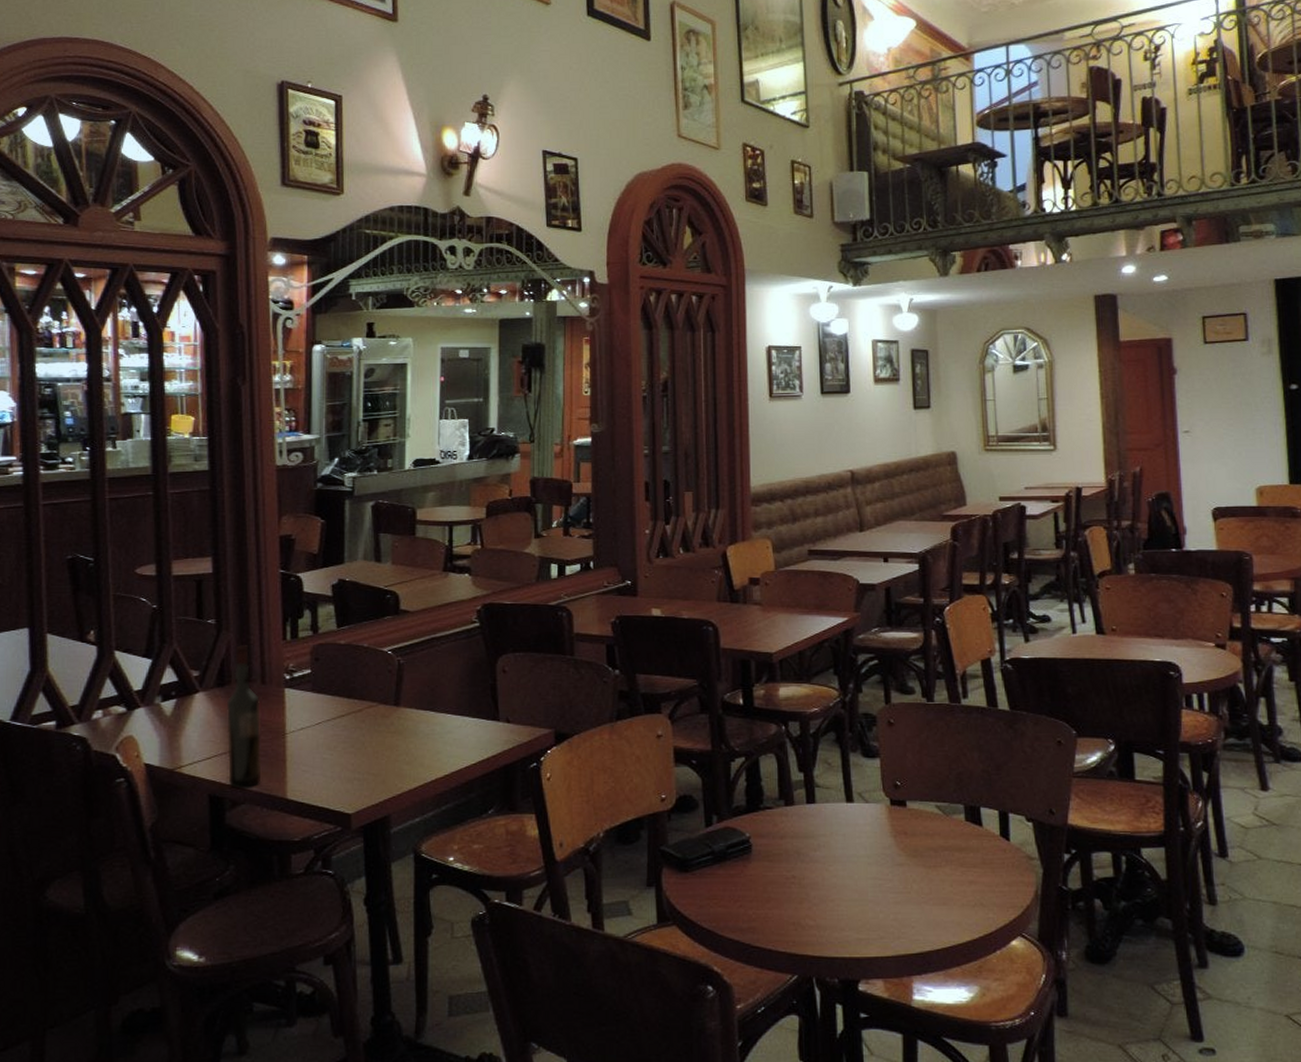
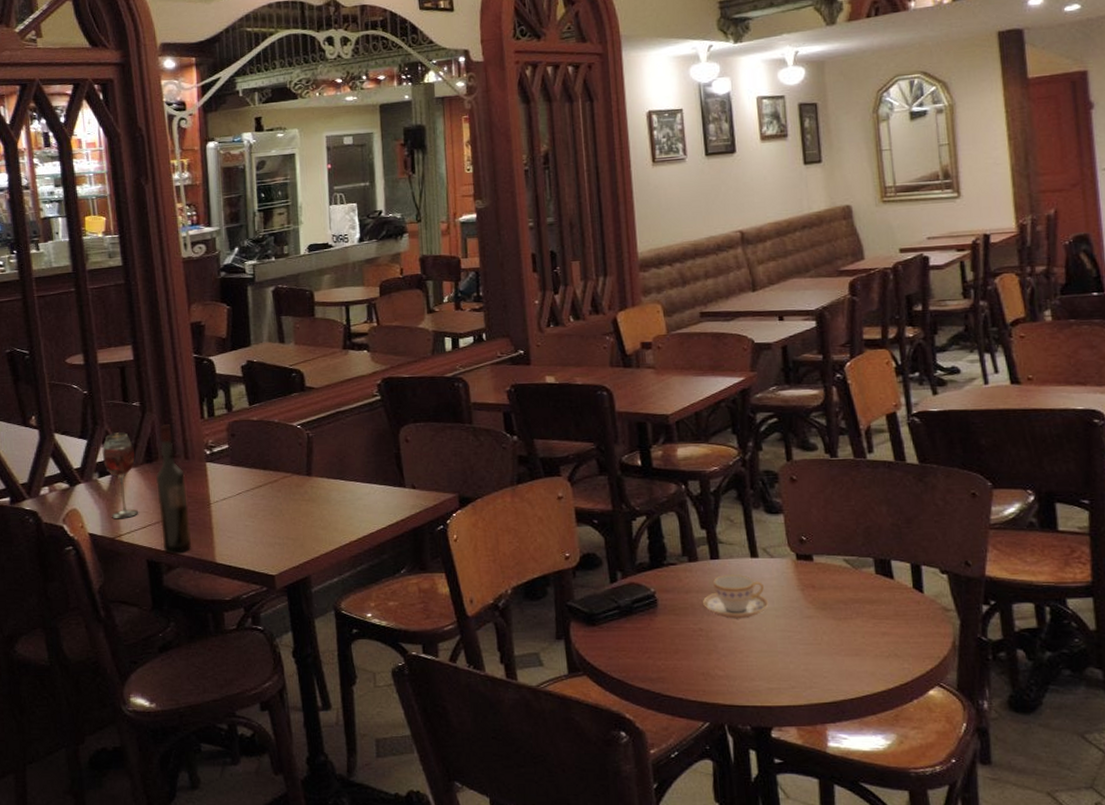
wineglass: none [168,652,205,749] -> present [102,432,139,519]
teacup: none [797,820,862,866] -> present [703,575,769,619]

